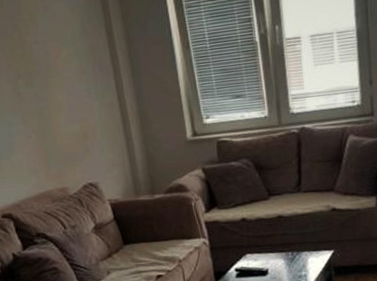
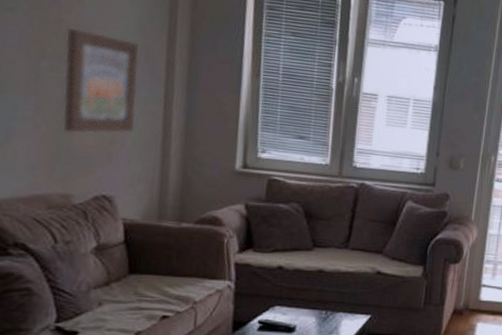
wall art: none [30,44,100,136] -> present [62,28,139,134]

